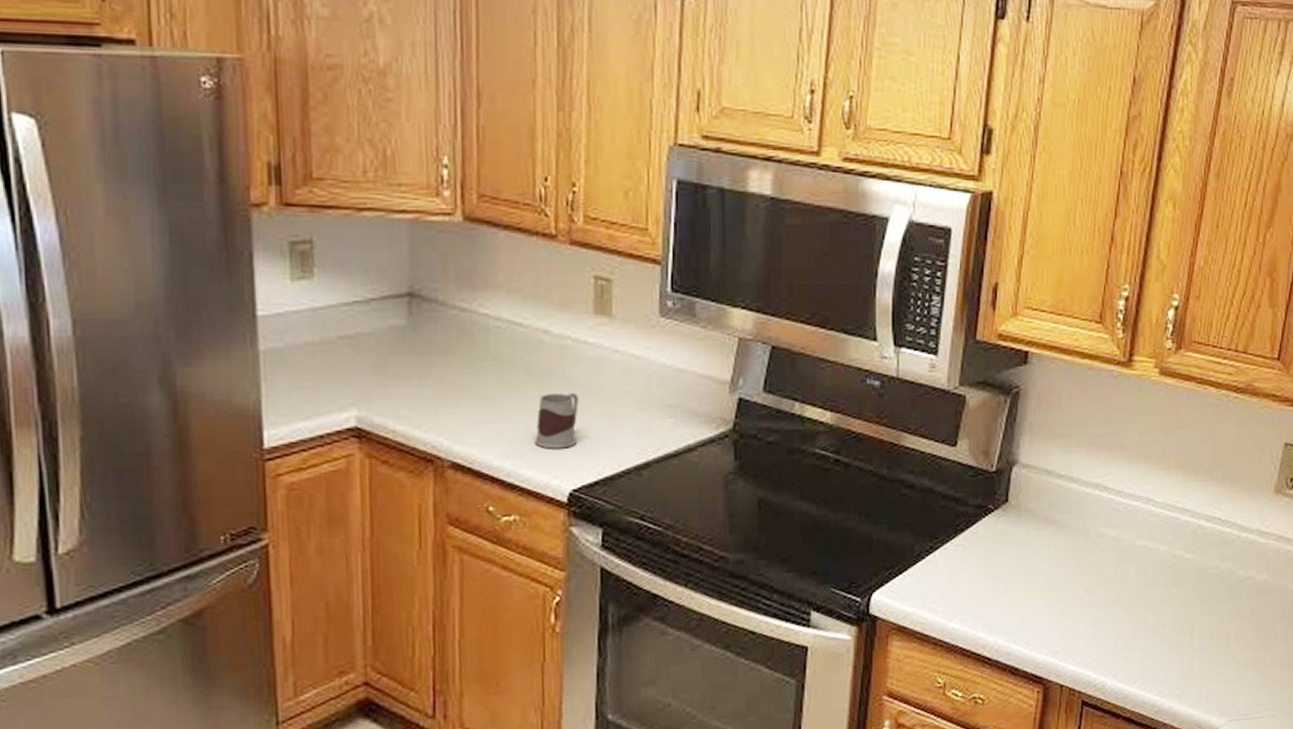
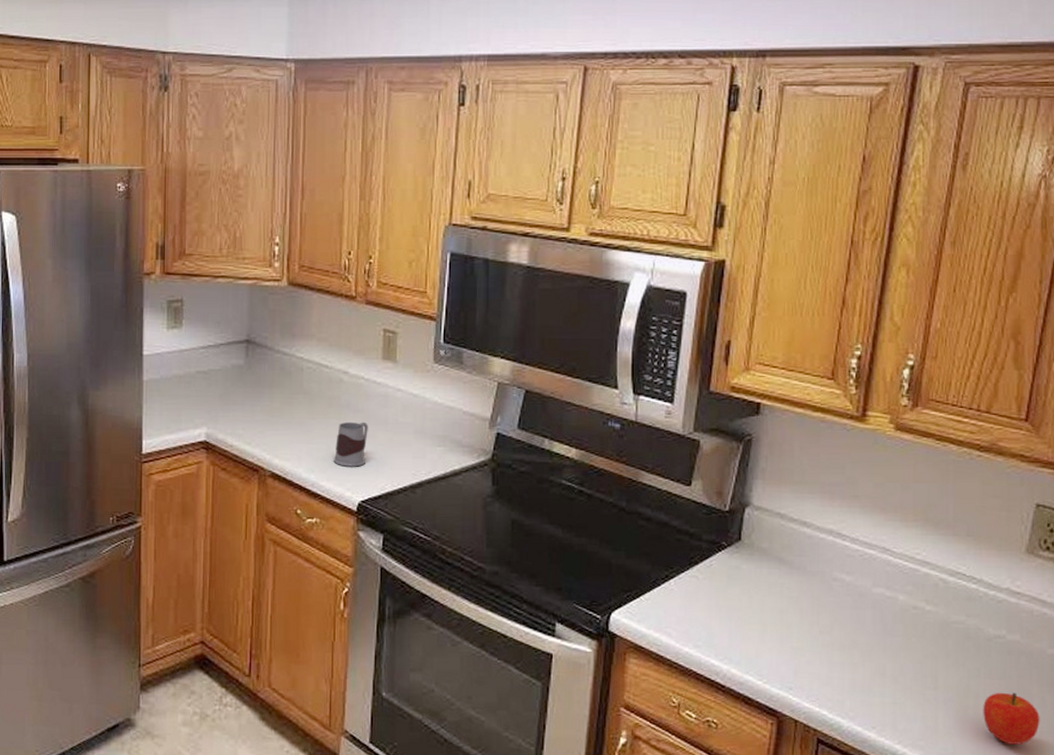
fruit: none [1233,631,1282,682] -> present [983,692,1040,745]

